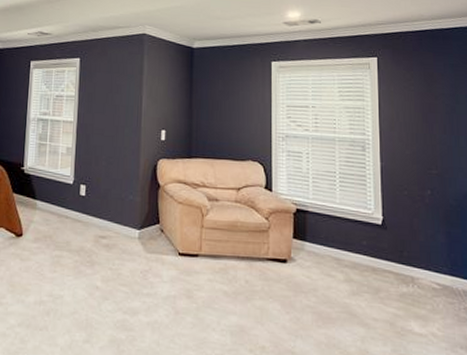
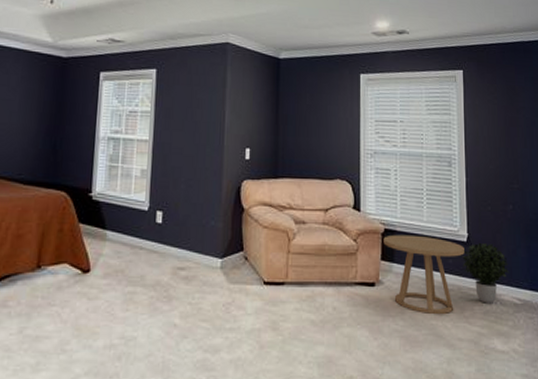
side table: none [295,214,379,293] -> present [383,234,464,313]
potted plant: none [377,225,428,288] -> present [462,242,510,305]

